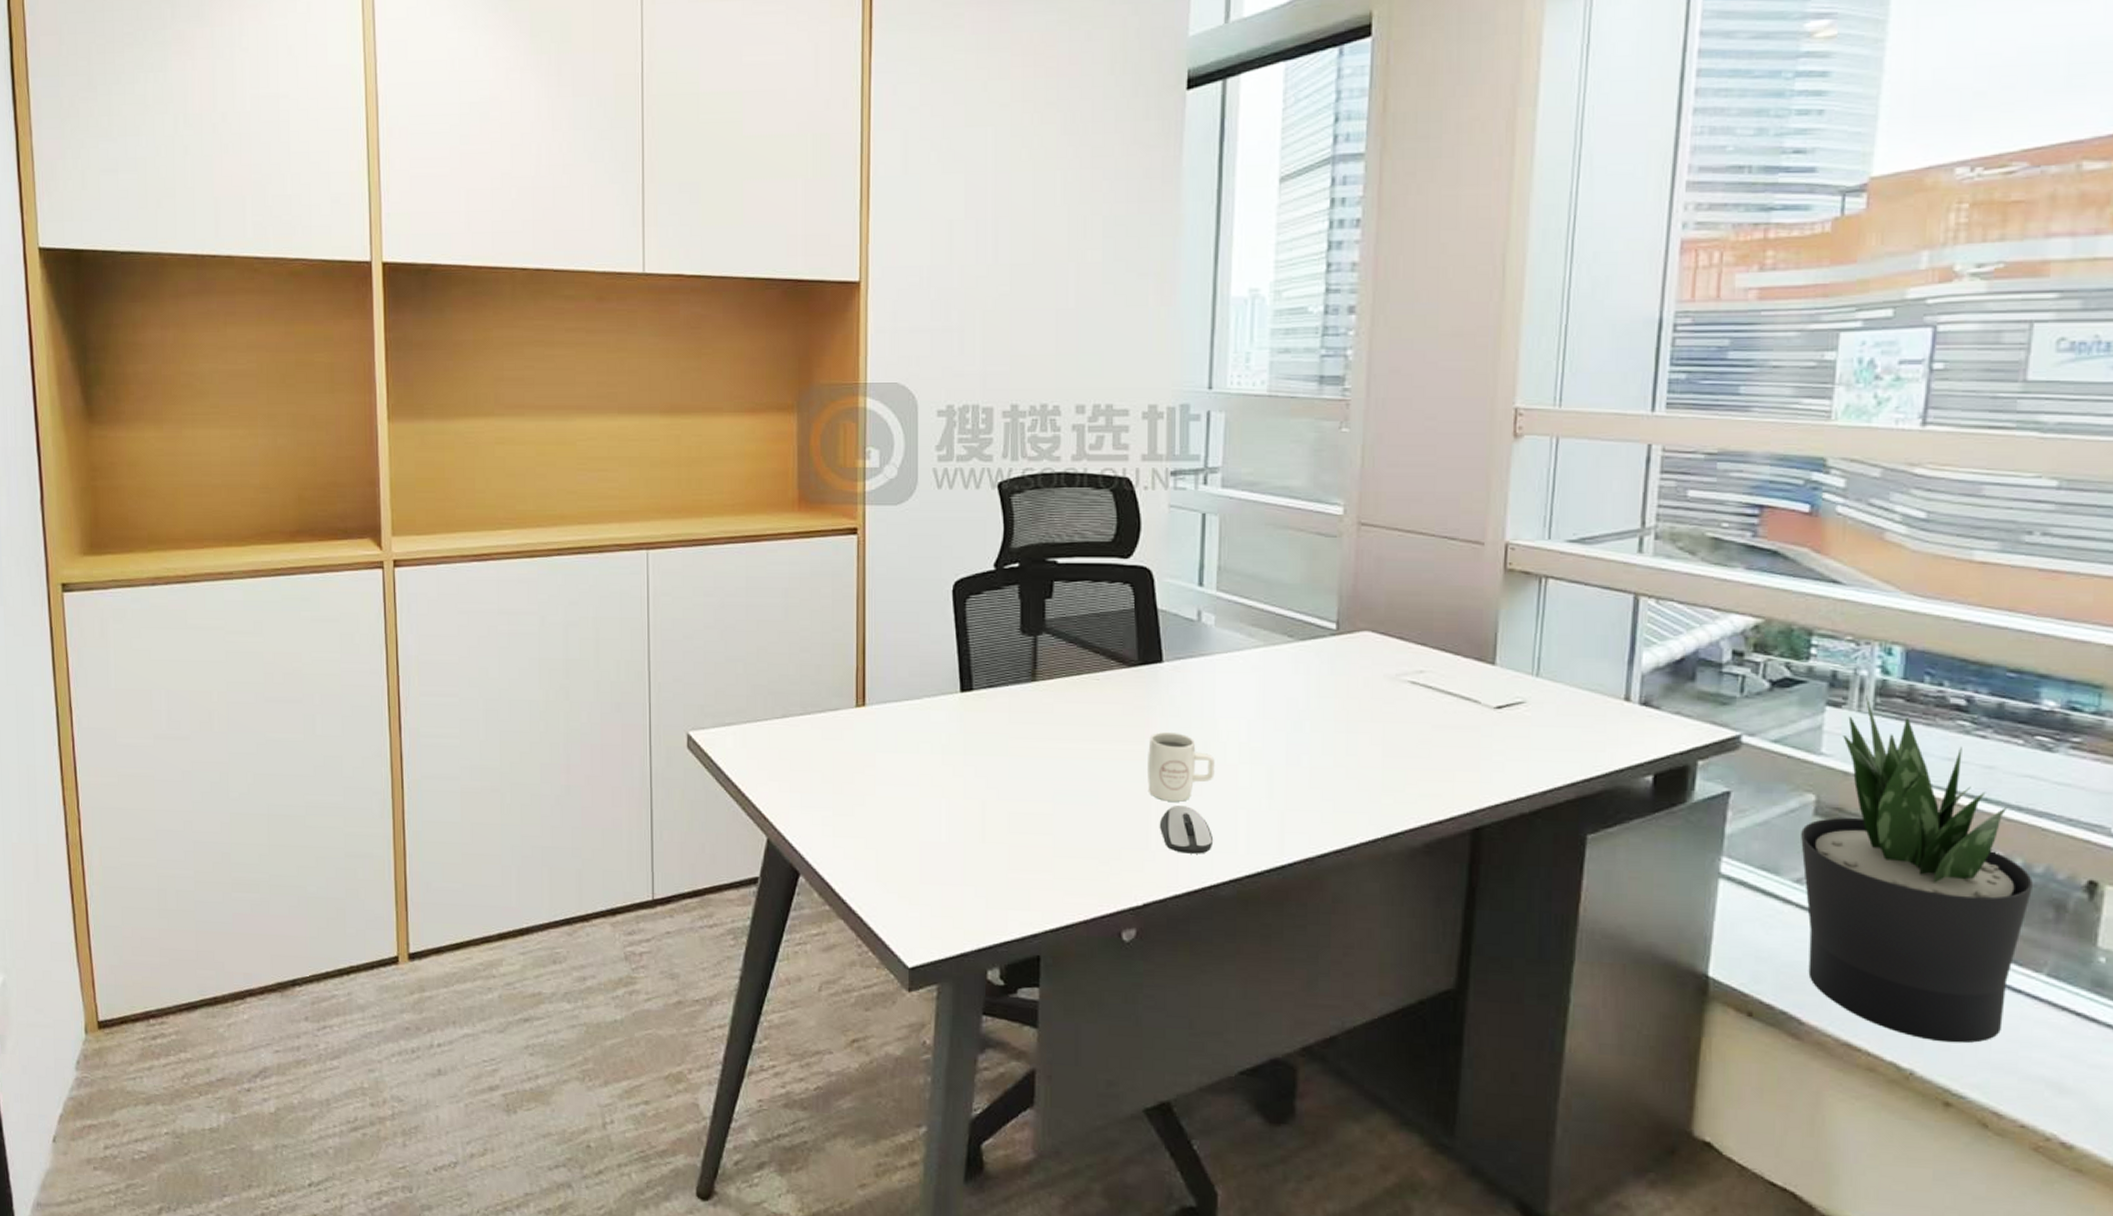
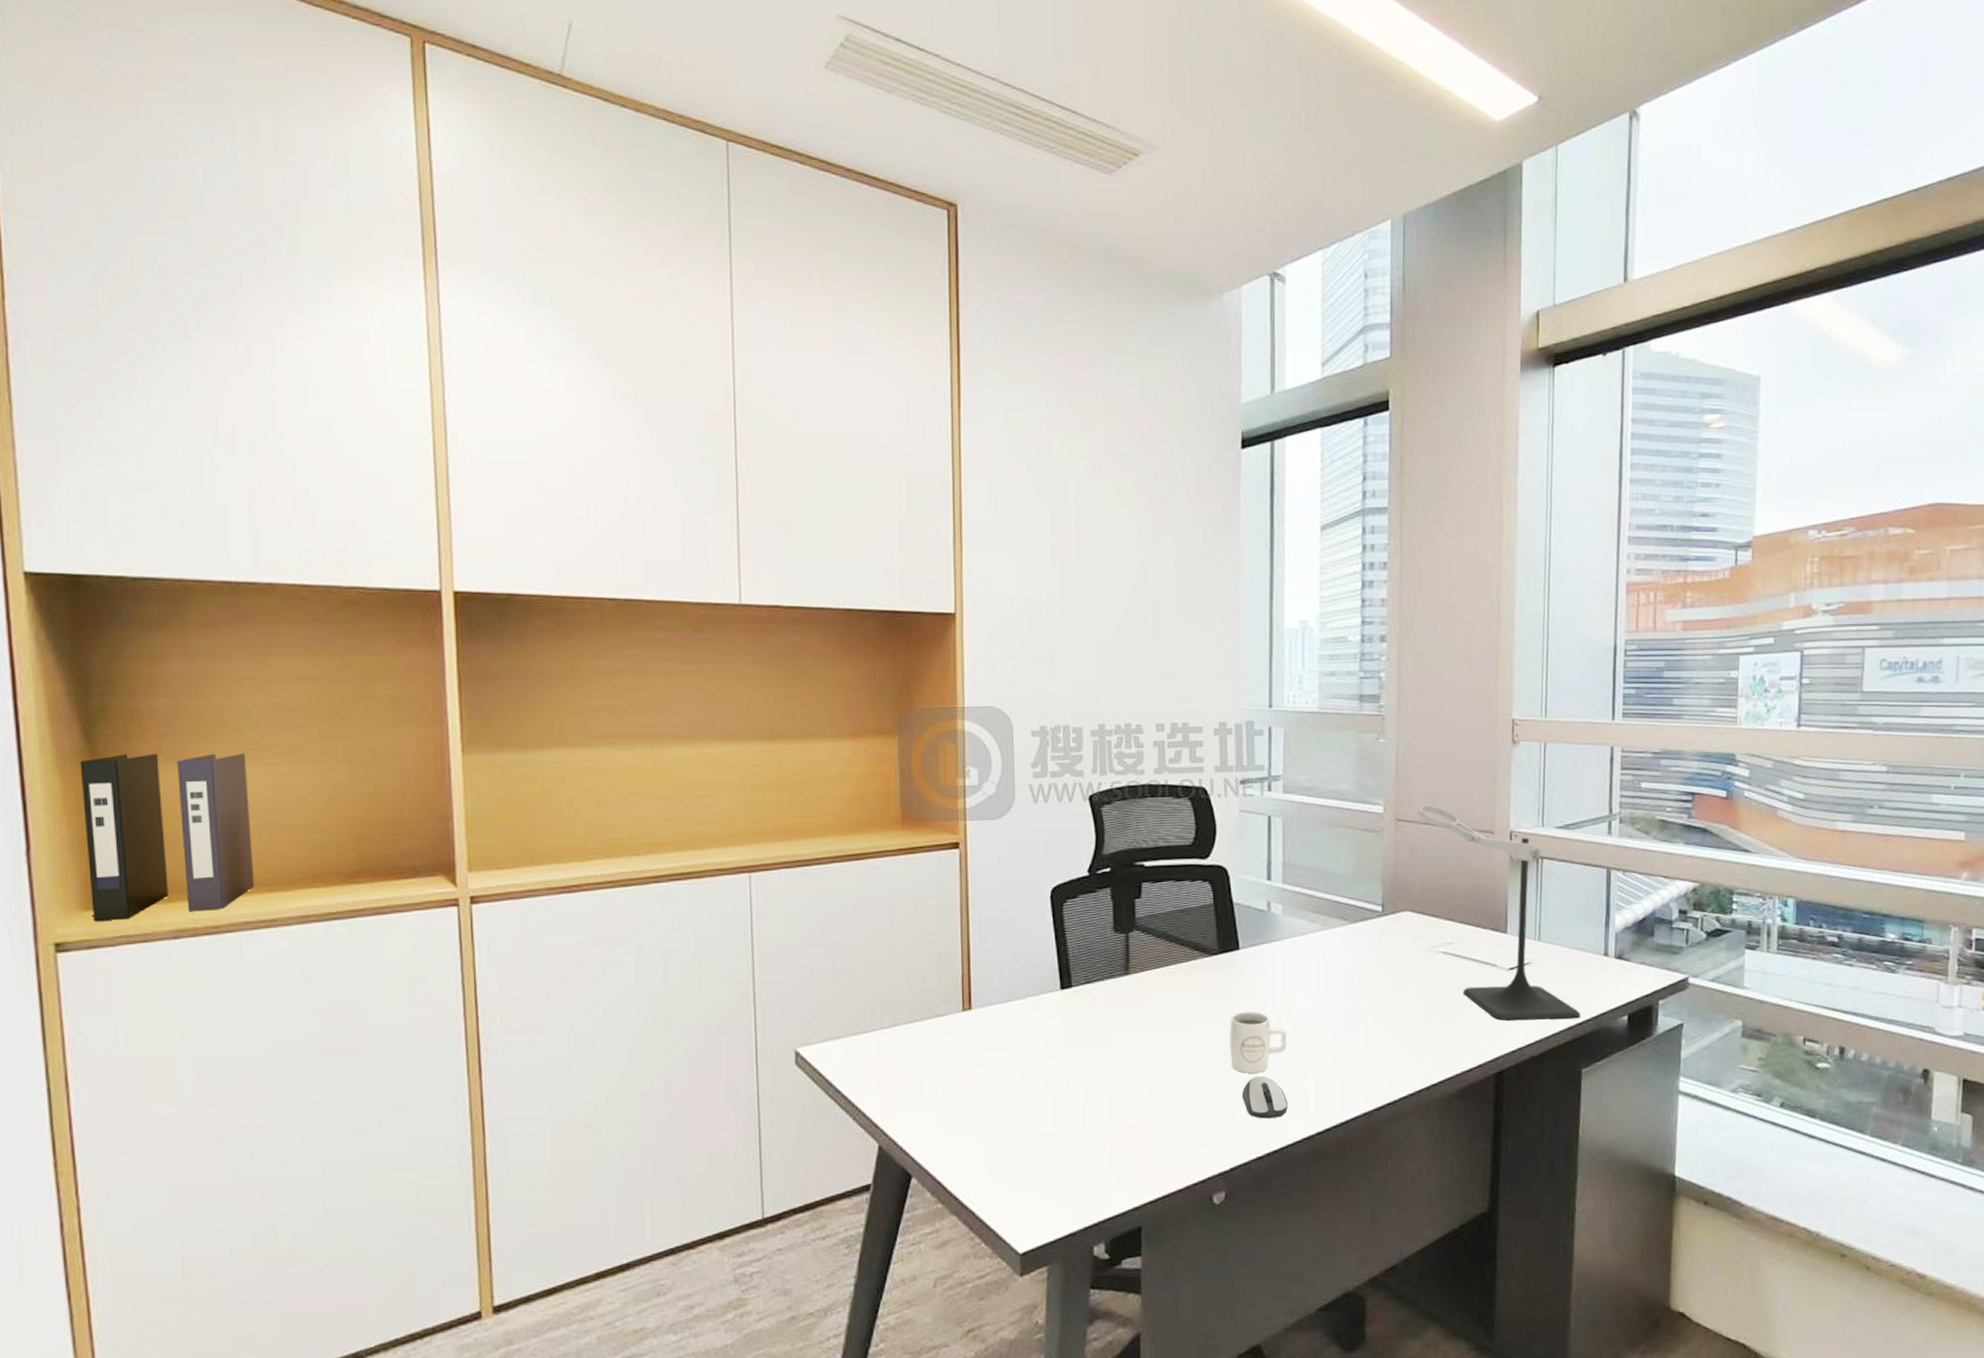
binder: none [80,414,148,566] -> present [80,753,169,922]
binder: none [155,415,216,561] -> present [177,752,255,912]
speaker stand: none [1386,507,1588,773] -> present [1417,805,1580,1021]
planter: present [1801,695,2034,1043] -> none [1734,939,1889,1207]

